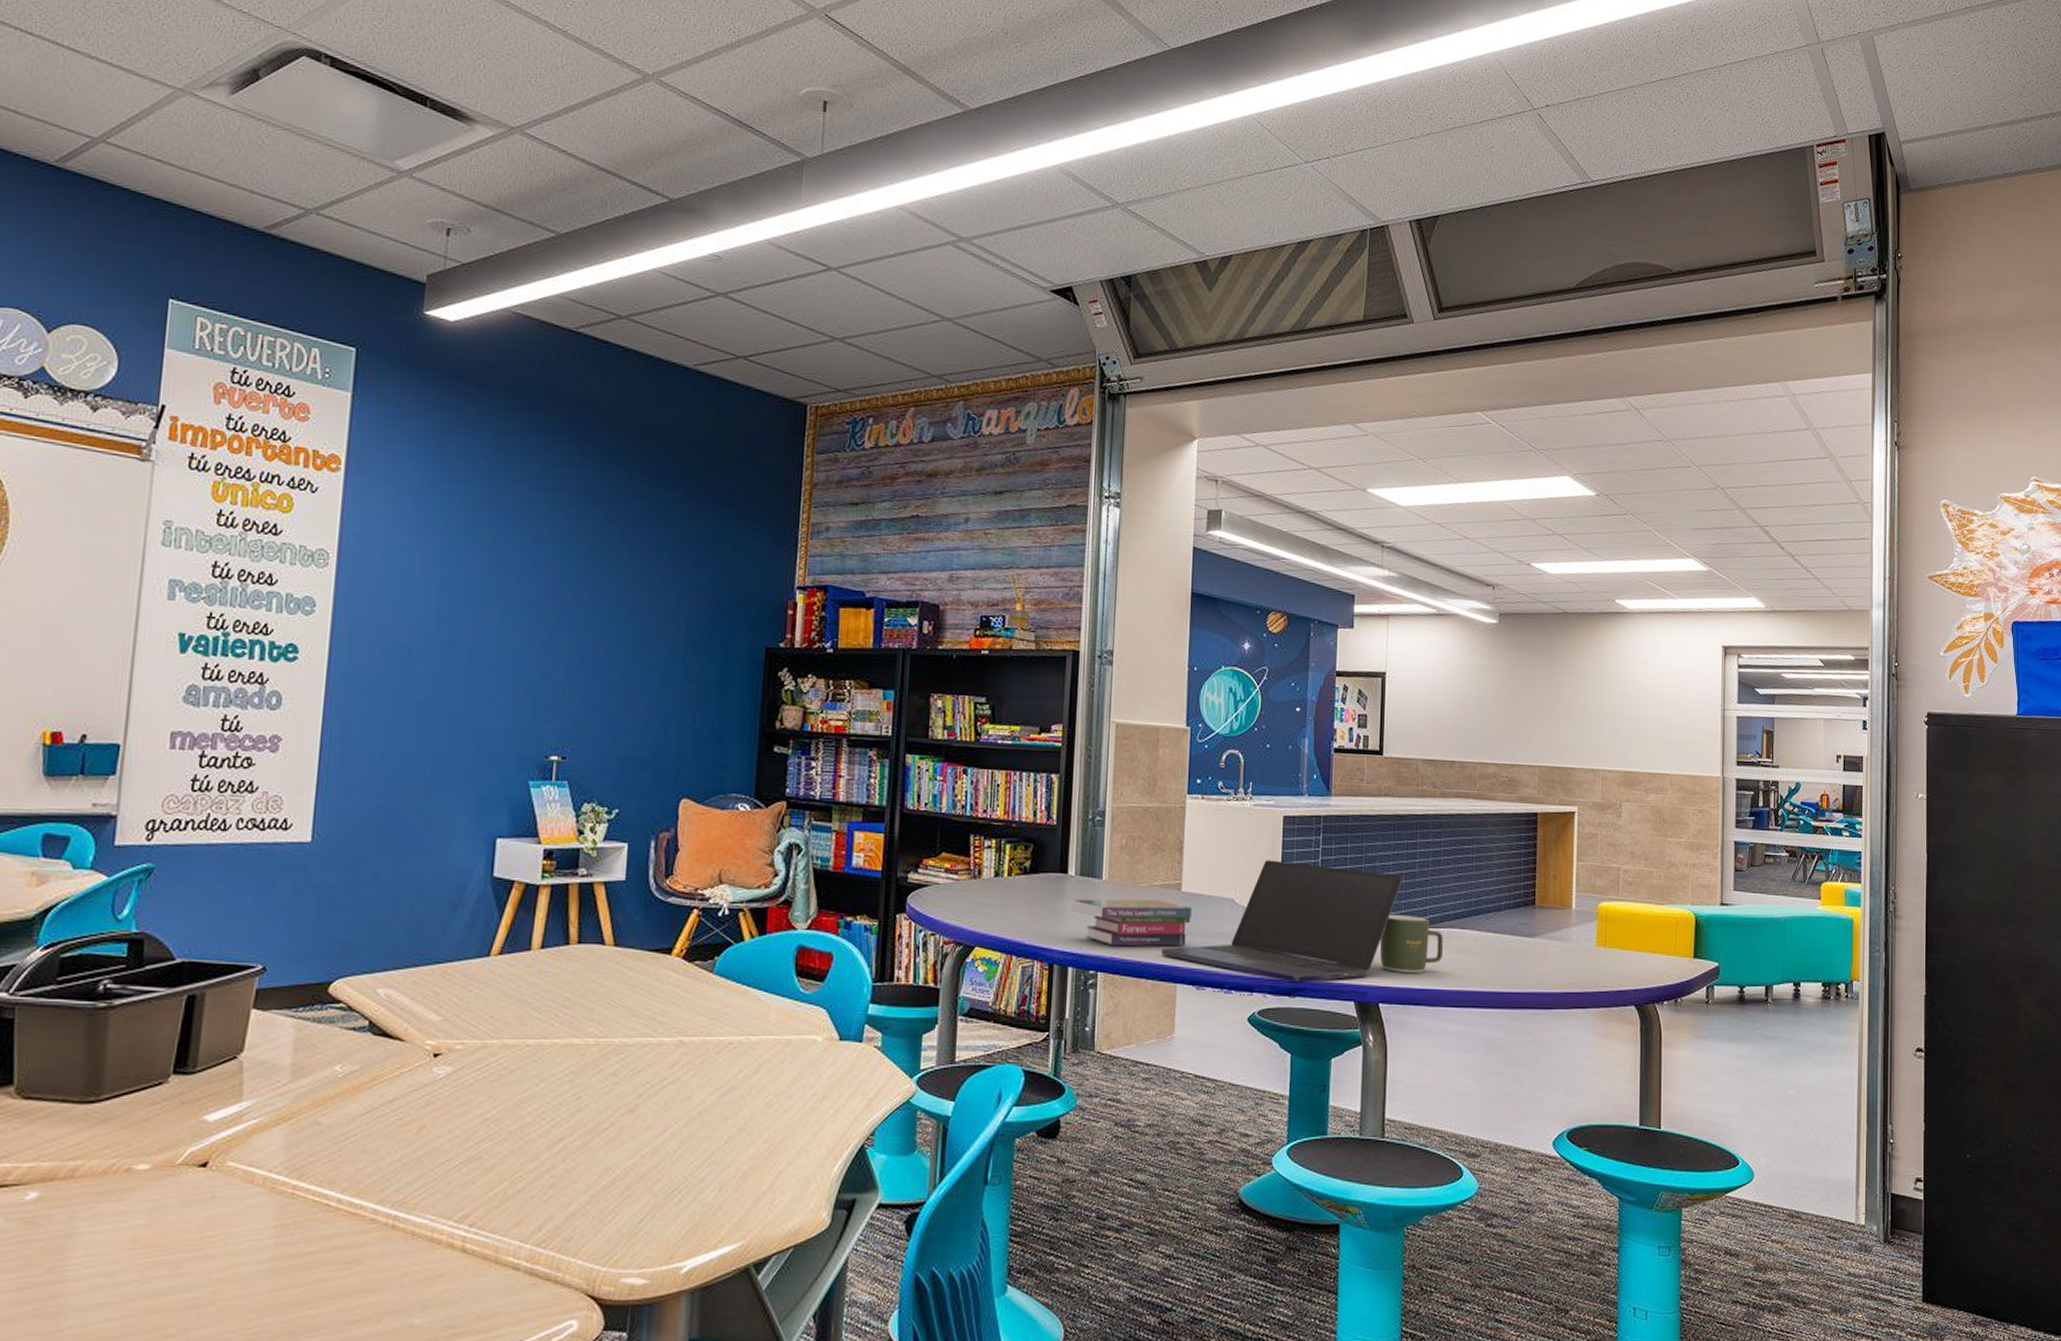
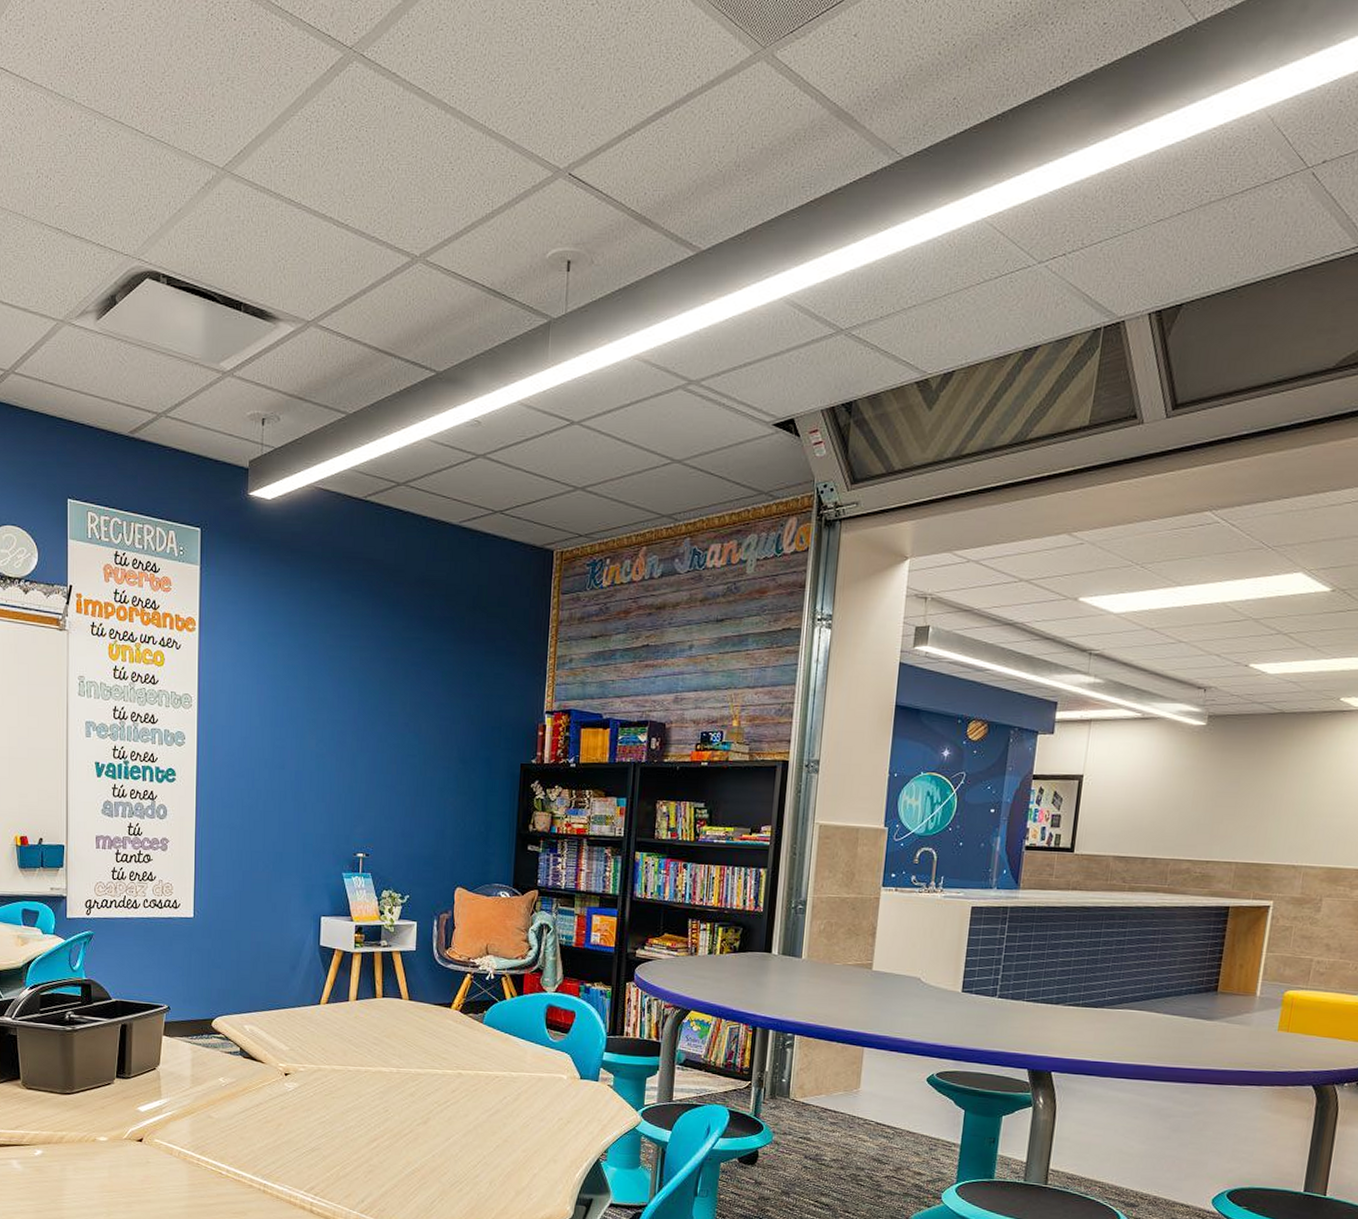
books: present [1071,899,1191,947] -> none [773,974,881,1017]
laptop: present [1161,860,1404,983] -> none [852,945,1085,1052]
mug: present [1379,914,1444,973] -> none [1056,995,1120,1047]

